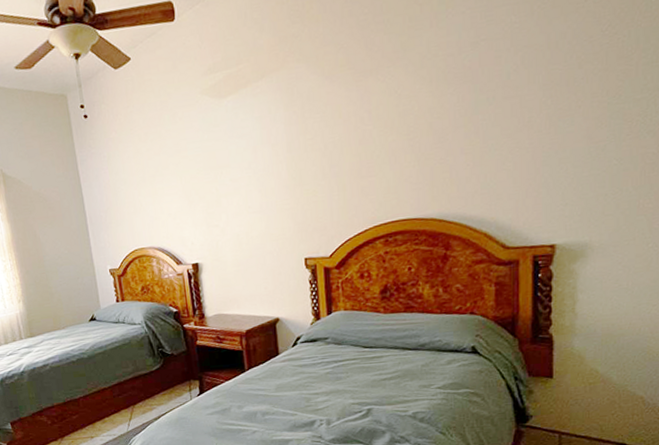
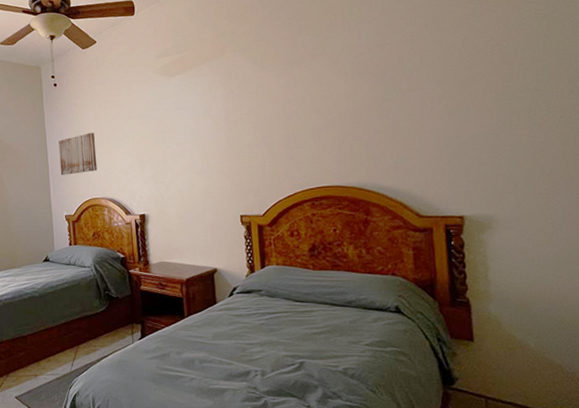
wall art: none [95,172,142,224] -> present [59,132,97,175]

